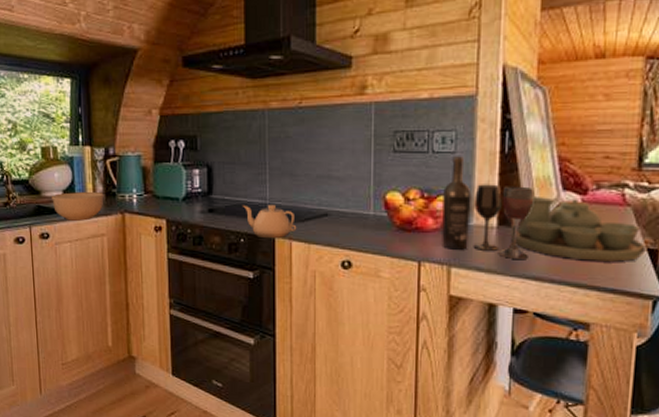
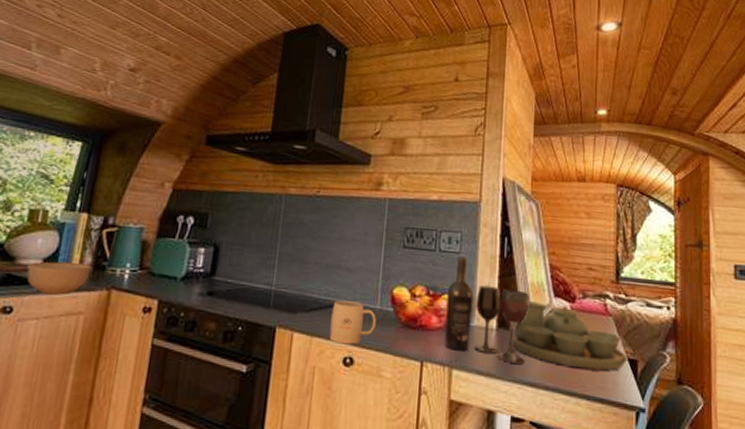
teapot: present [243,204,297,239] -> none [246,289,301,329]
mug: none [326,209,371,250] -> present [329,300,376,345]

